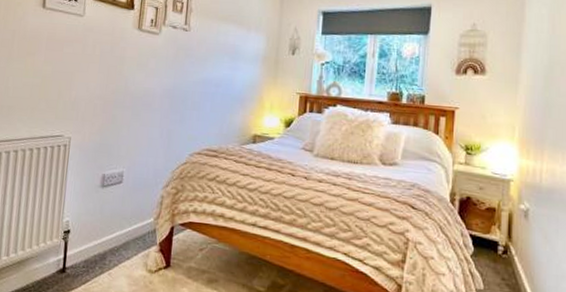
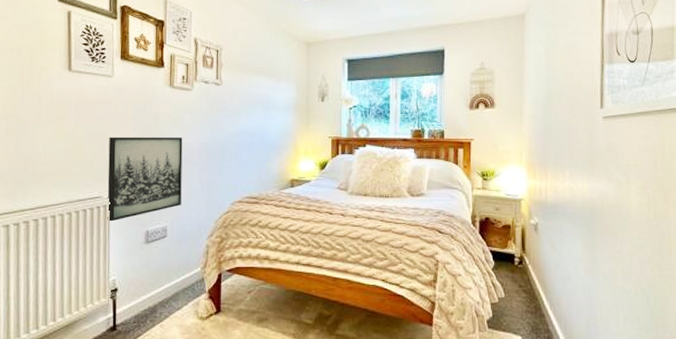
wall art: none [66,76,147,162] -> present [107,136,183,222]

